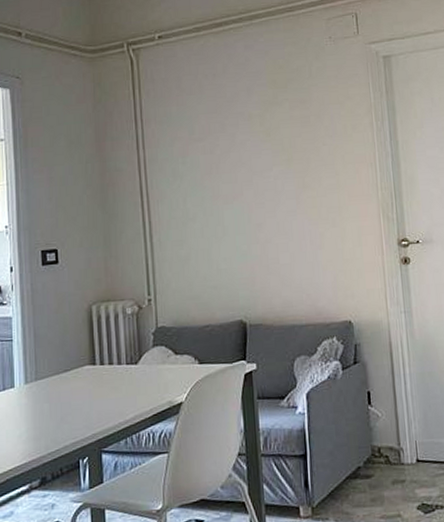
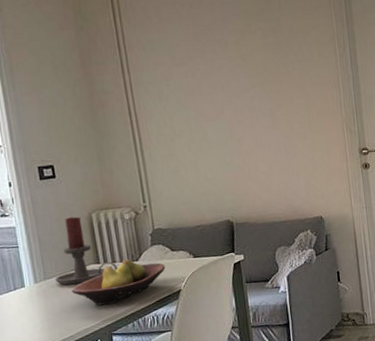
candle holder: none [46,308,114,388] -> present [54,216,117,285]
fruit bowl: none [63,360,167,415] -> present [71,258,166,306]

